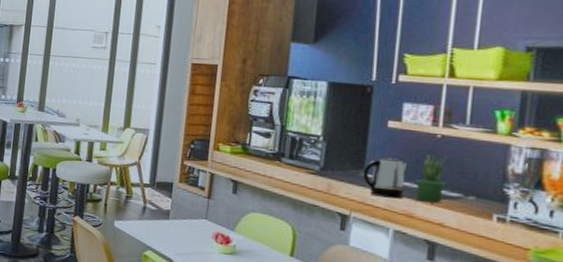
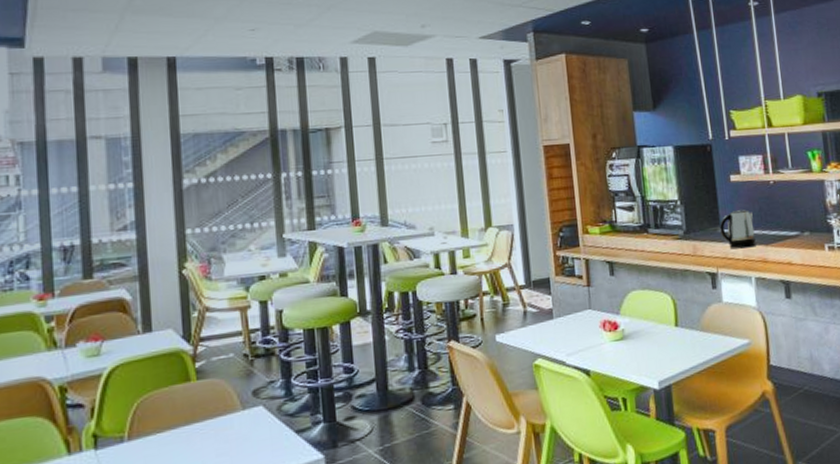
planter: present [414,153,448,204] -> none [762,199,786,247]

